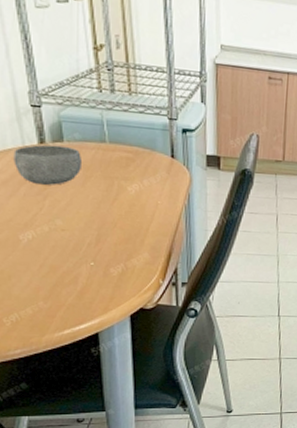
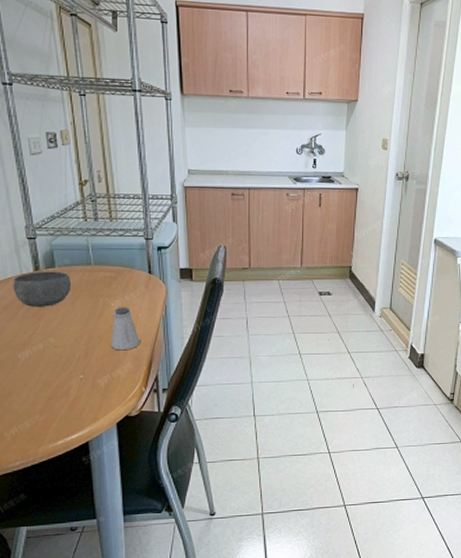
saltshaker: none [127,192,159,239] -> present [112,307,140,351]

